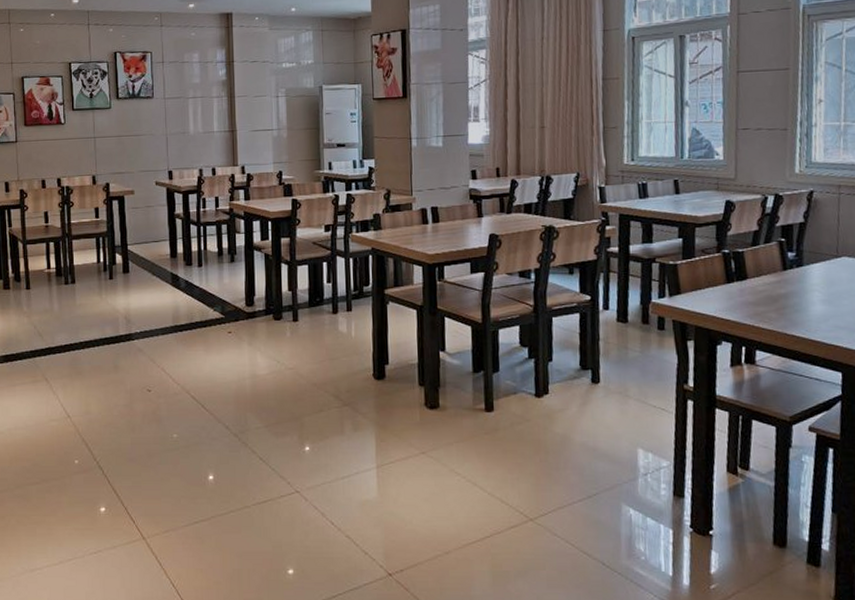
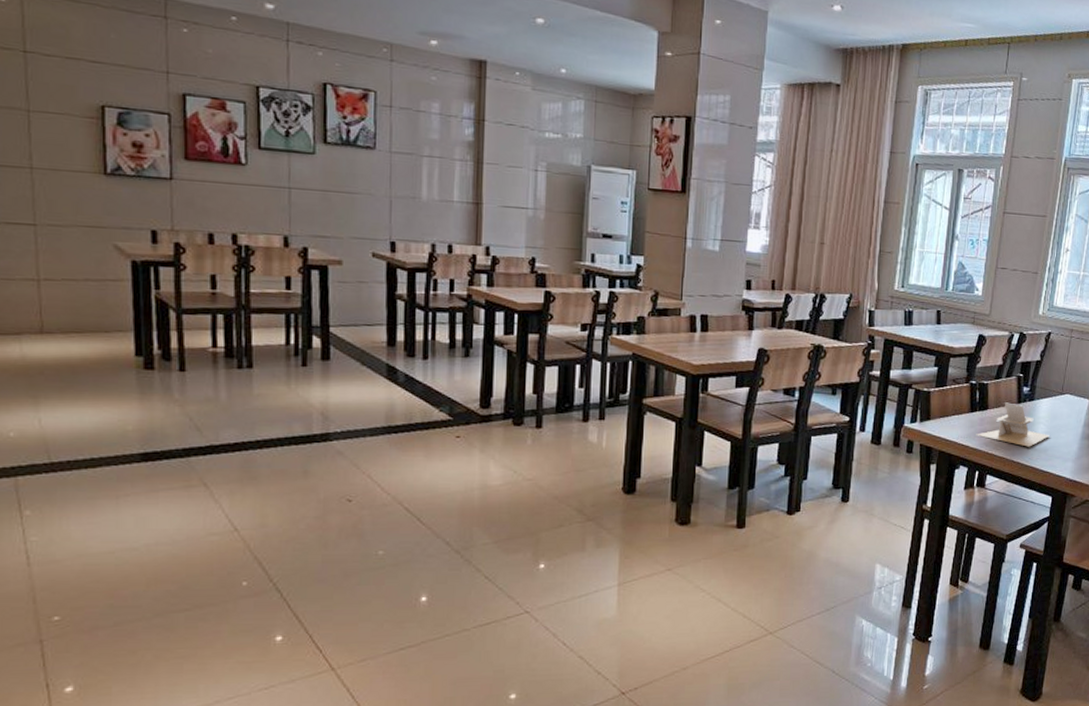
napkin holder: none [736,270,828,318] -> present [976,402,1049,447]

